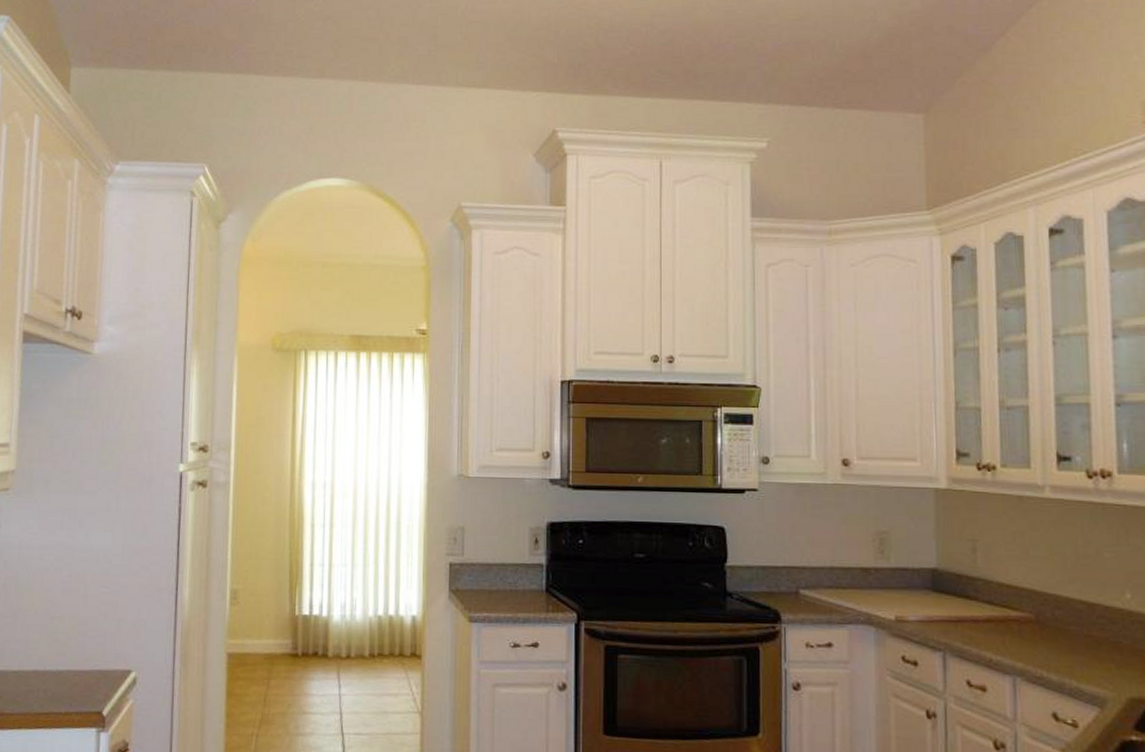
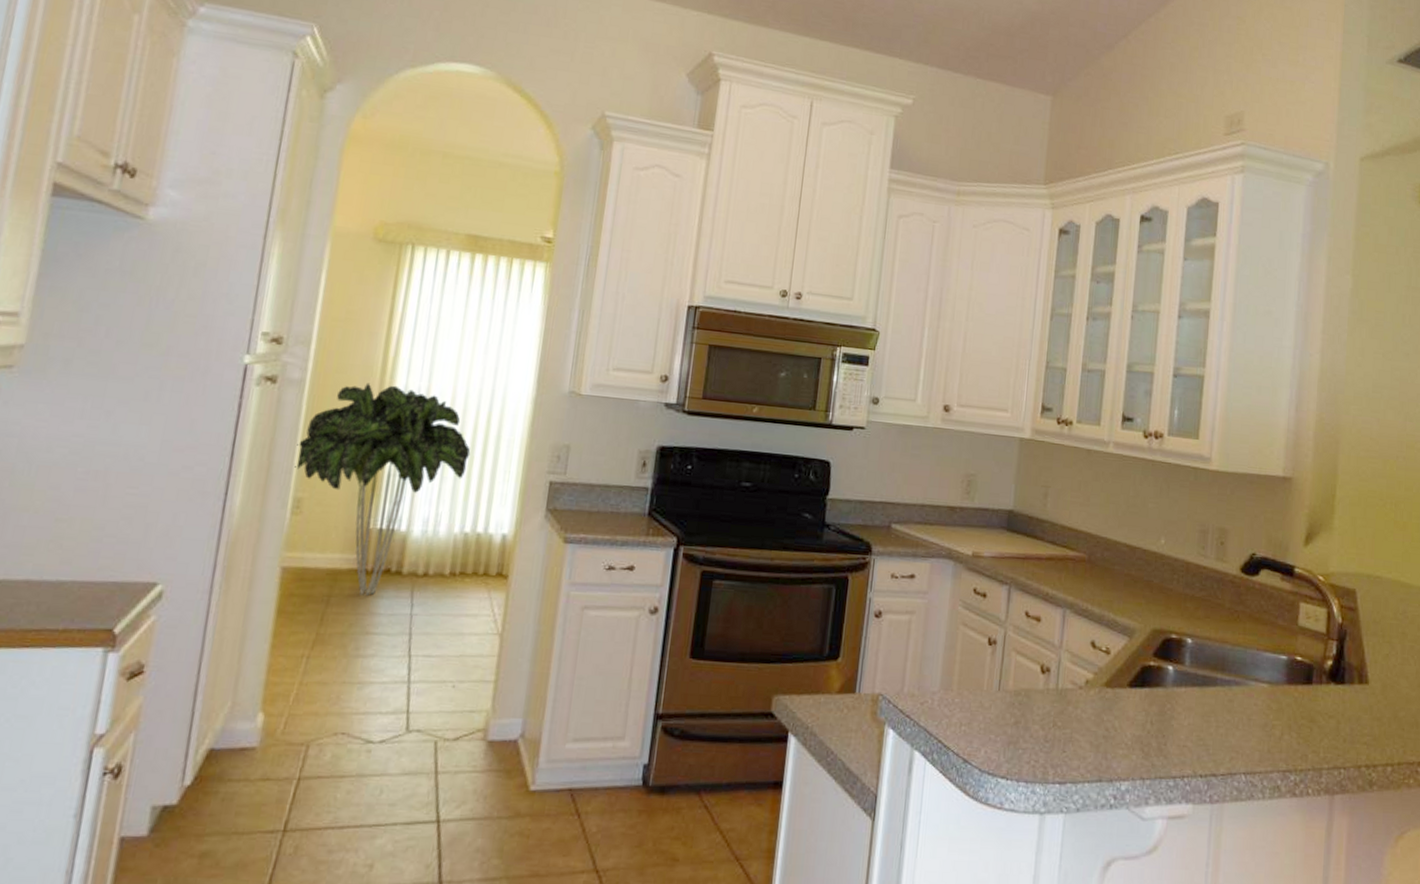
indoor plant: none [228,481,375,678] -> present [295,382,471,596]

